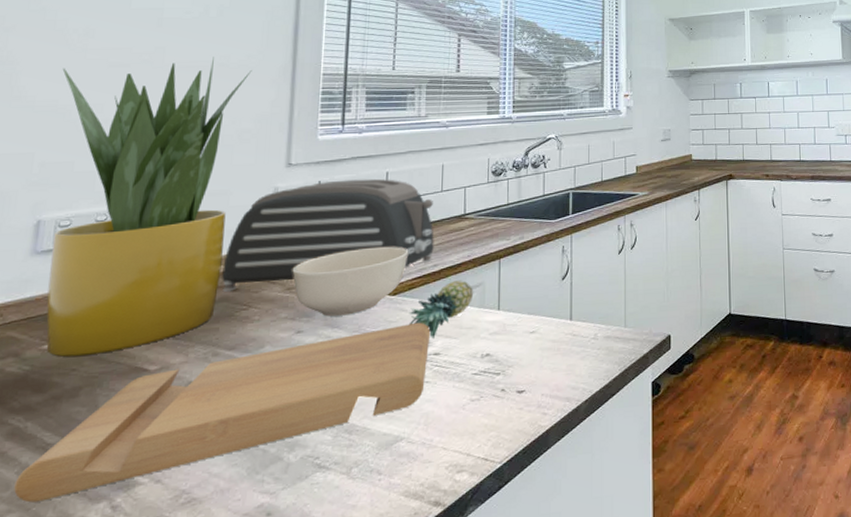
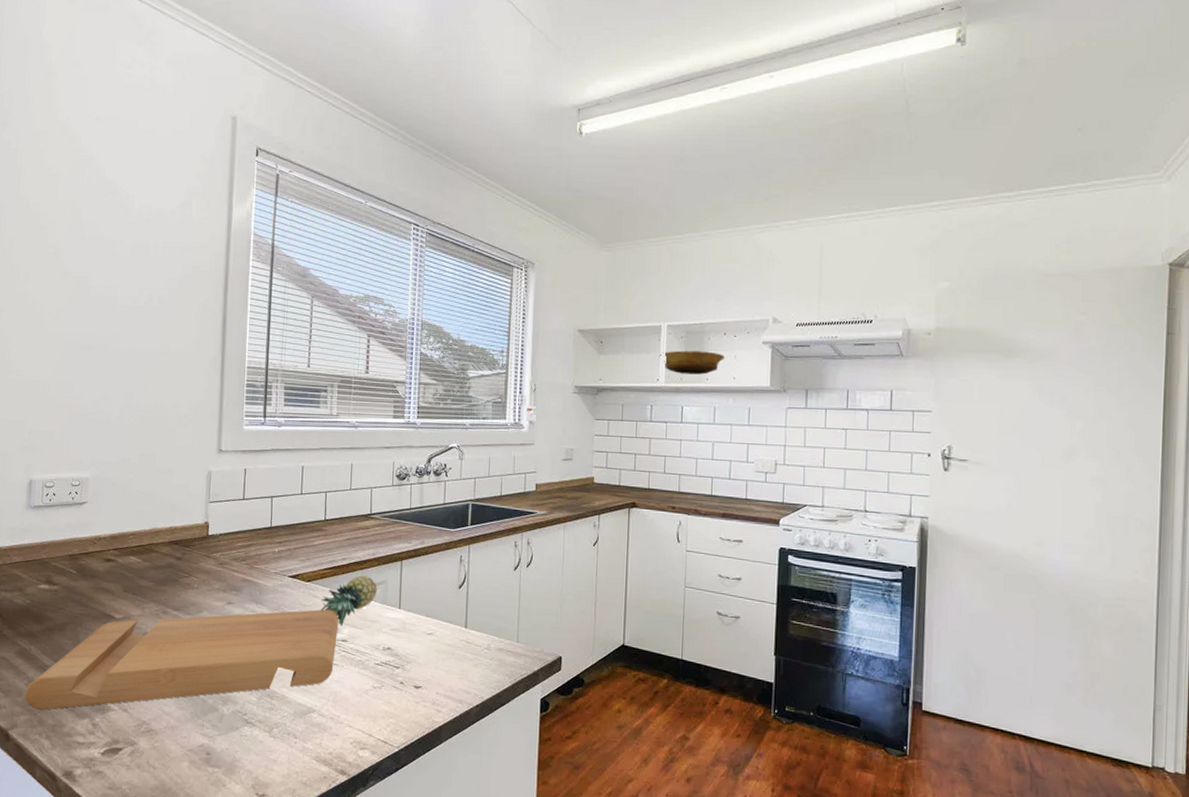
planter: present [46,57,252,357] -> none [39,344,188,599]
toaster: present [222,178,434,292] -> none [168,469,343,560]
bowl: present [292,246,409,317] -> none [223,535,321,594]
ceramic bowl: none [744,32,802,53] -> present [659,350,725,375]

